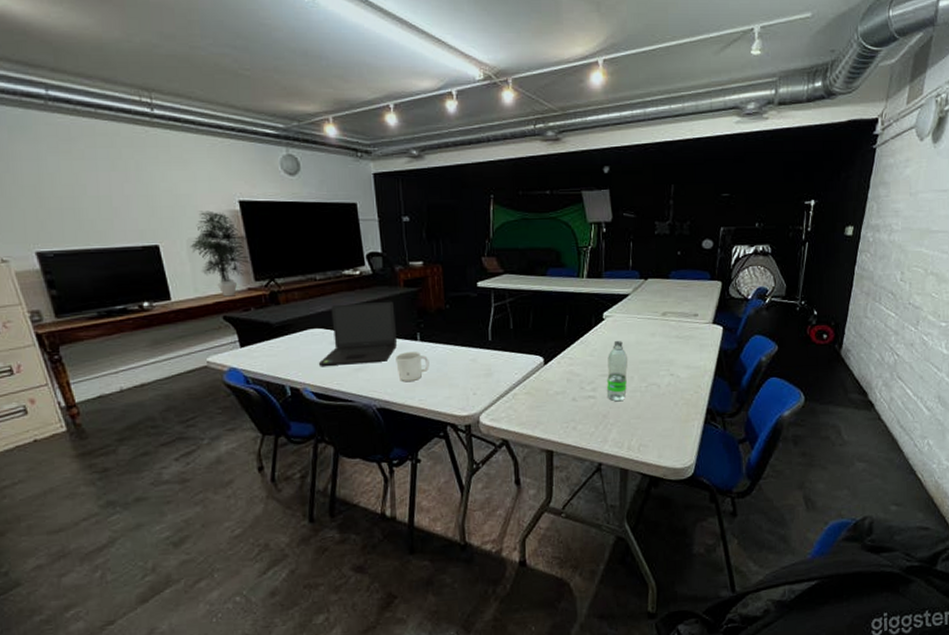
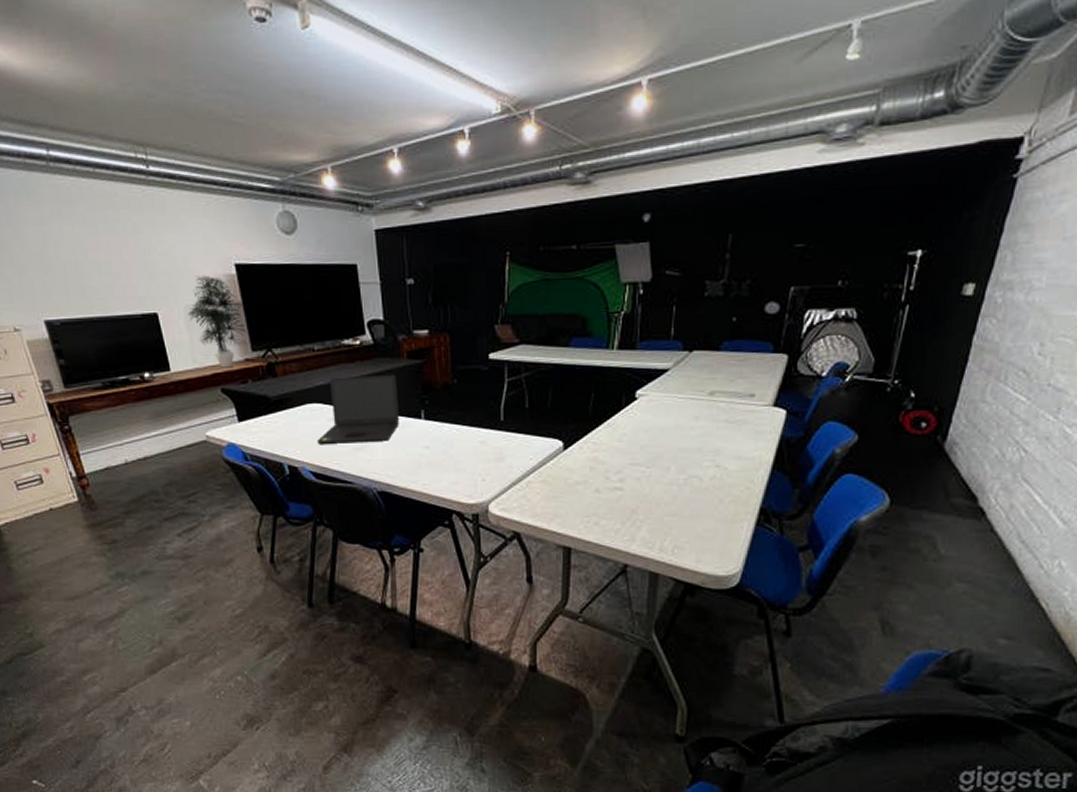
mug: present [396,352,430,382] -> none [398,431,434,465]
bottle: present [606,341,629,402] -> none [636,425,665,496]

